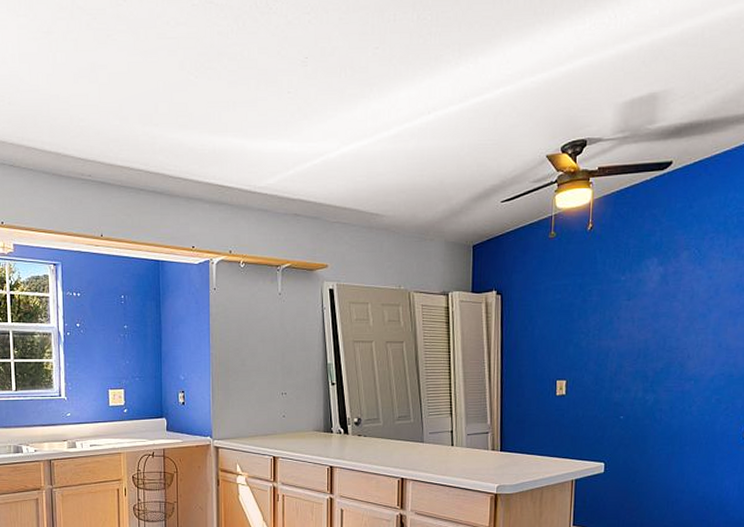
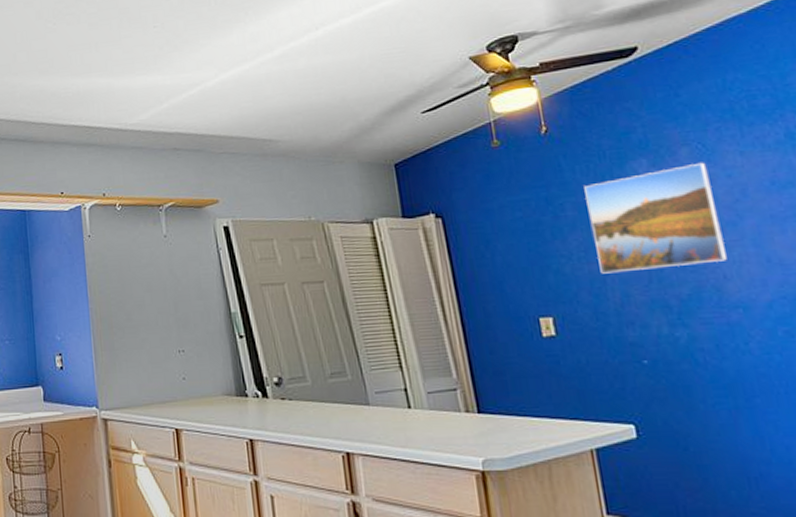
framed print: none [606,264,697,349] -> present [584,162,727,274]

